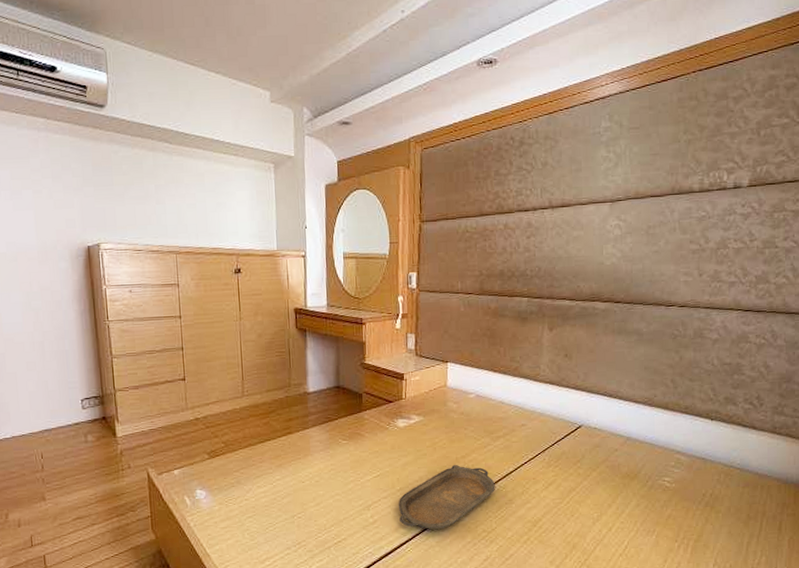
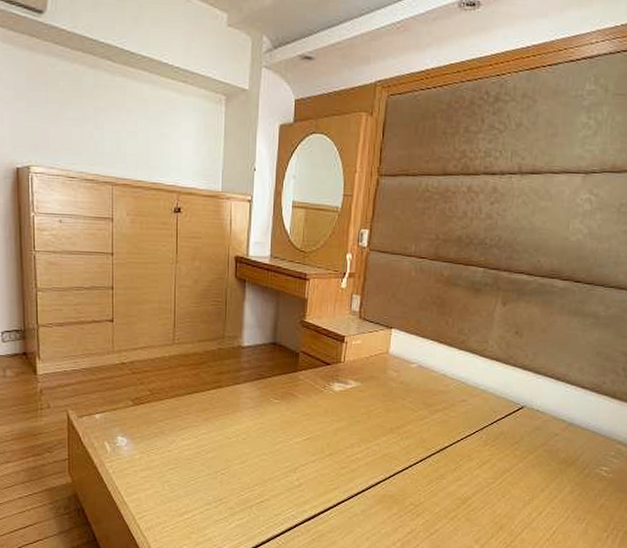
serving tray: present [398,464,495,530] -> none [325,434,428,499]

